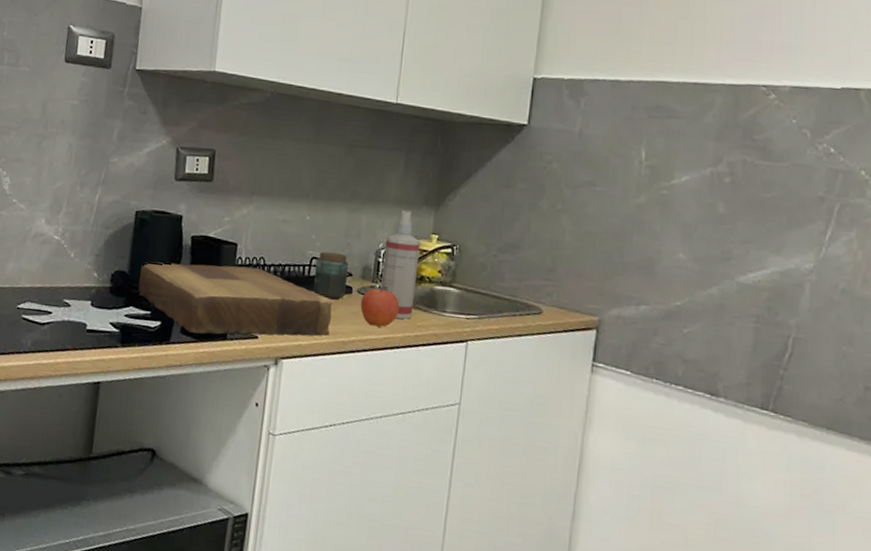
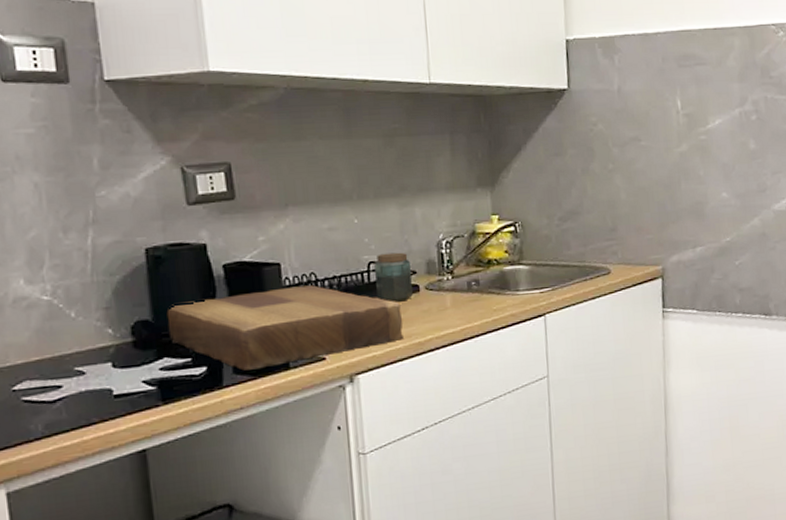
fruit: present [360,288,400,327] -> none [430,280,473,320]
spray bottle: present [381,210,421,319] -> none [444,195,487,307]

